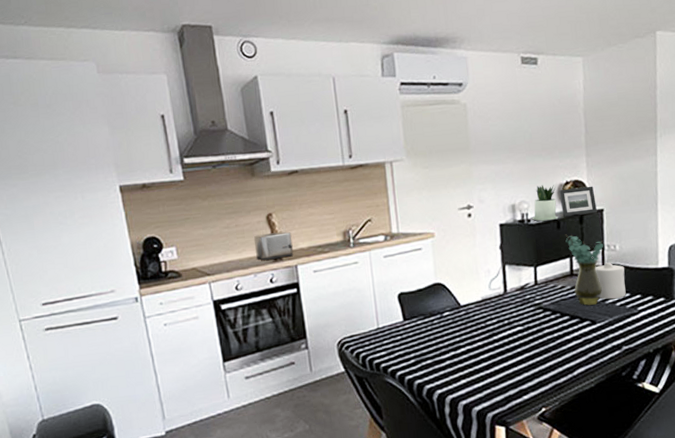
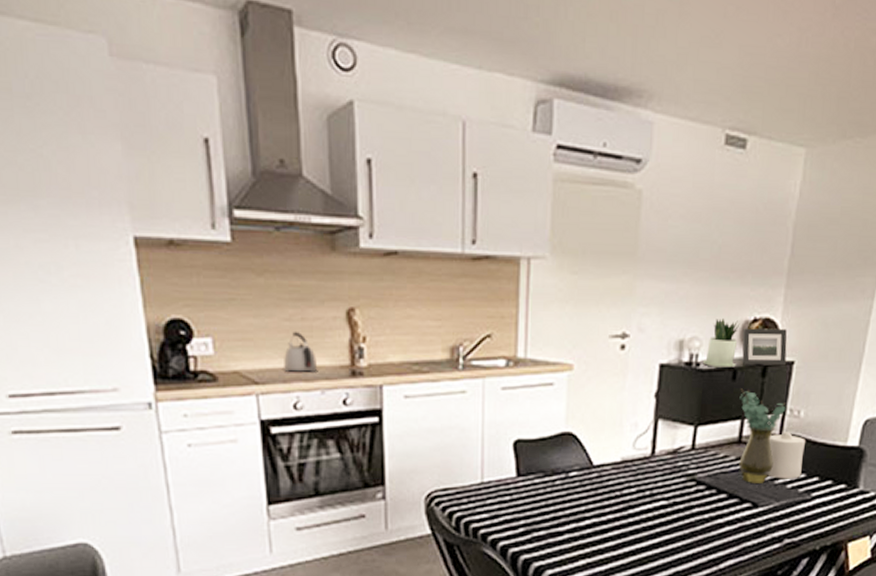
kettle: none [226,234,250,264] -> present [283,331,318,372]
toaster: present [253,231,294,261] -> none [325,335,379,374]

